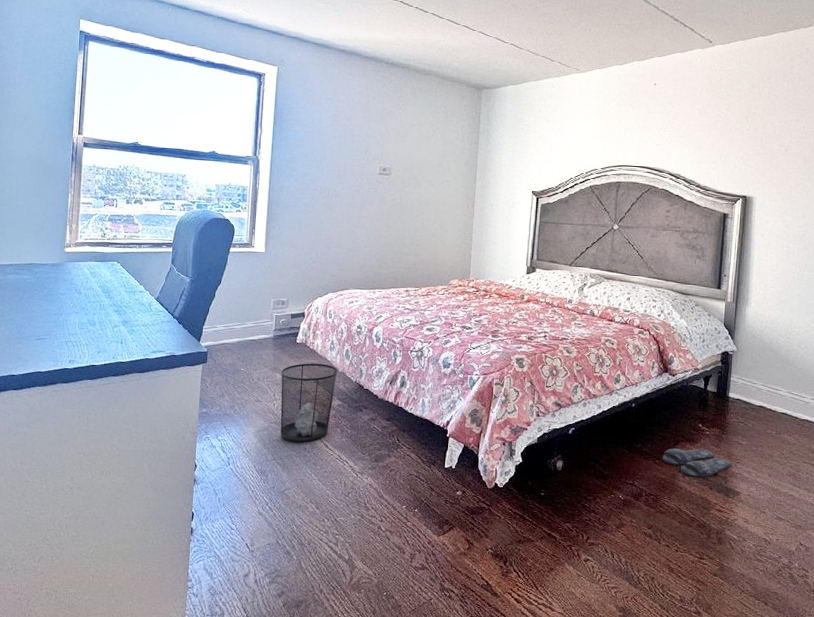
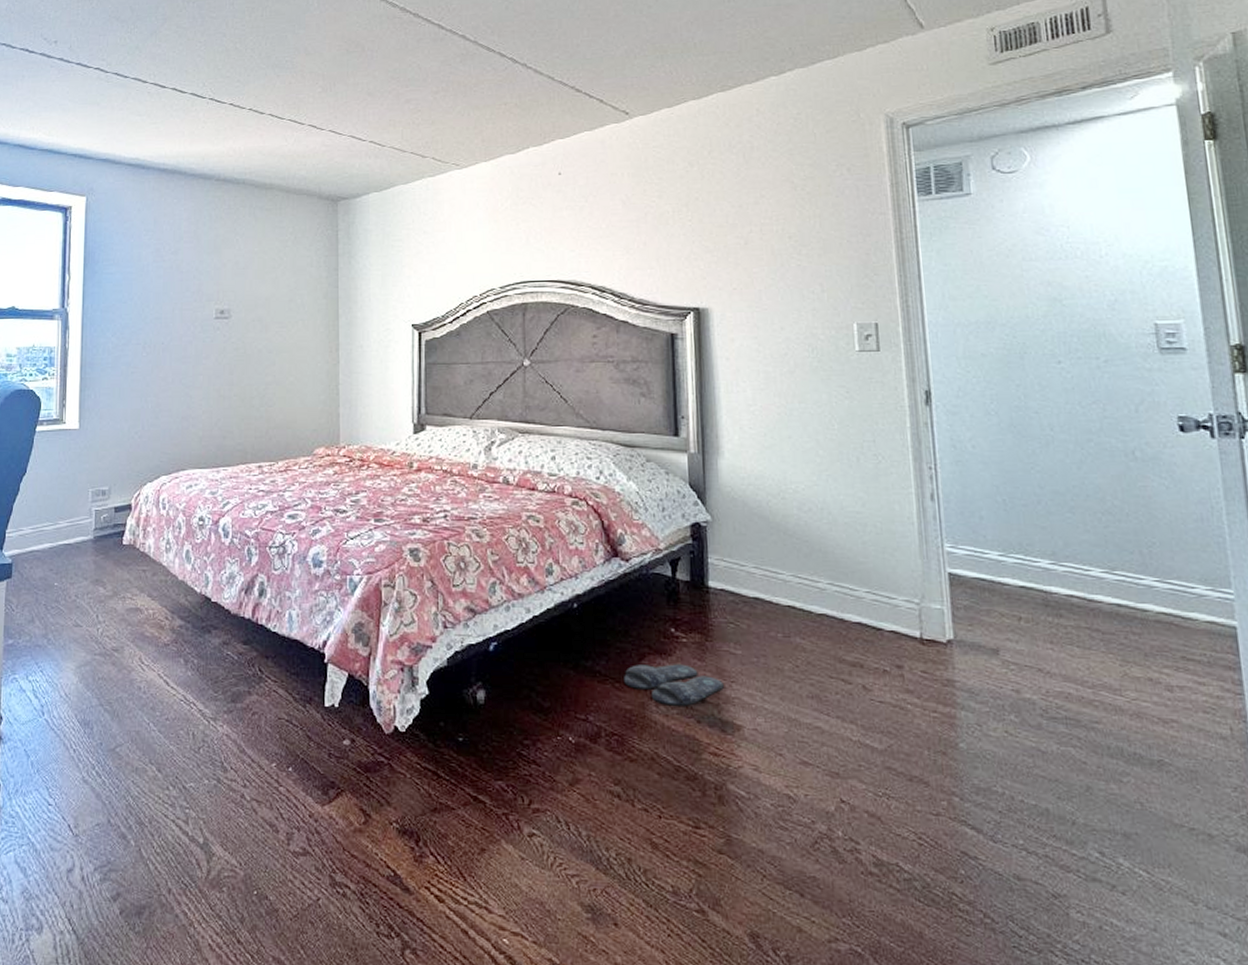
waste bin: present [280,363,339,443] -> none [105,571,178,680]

